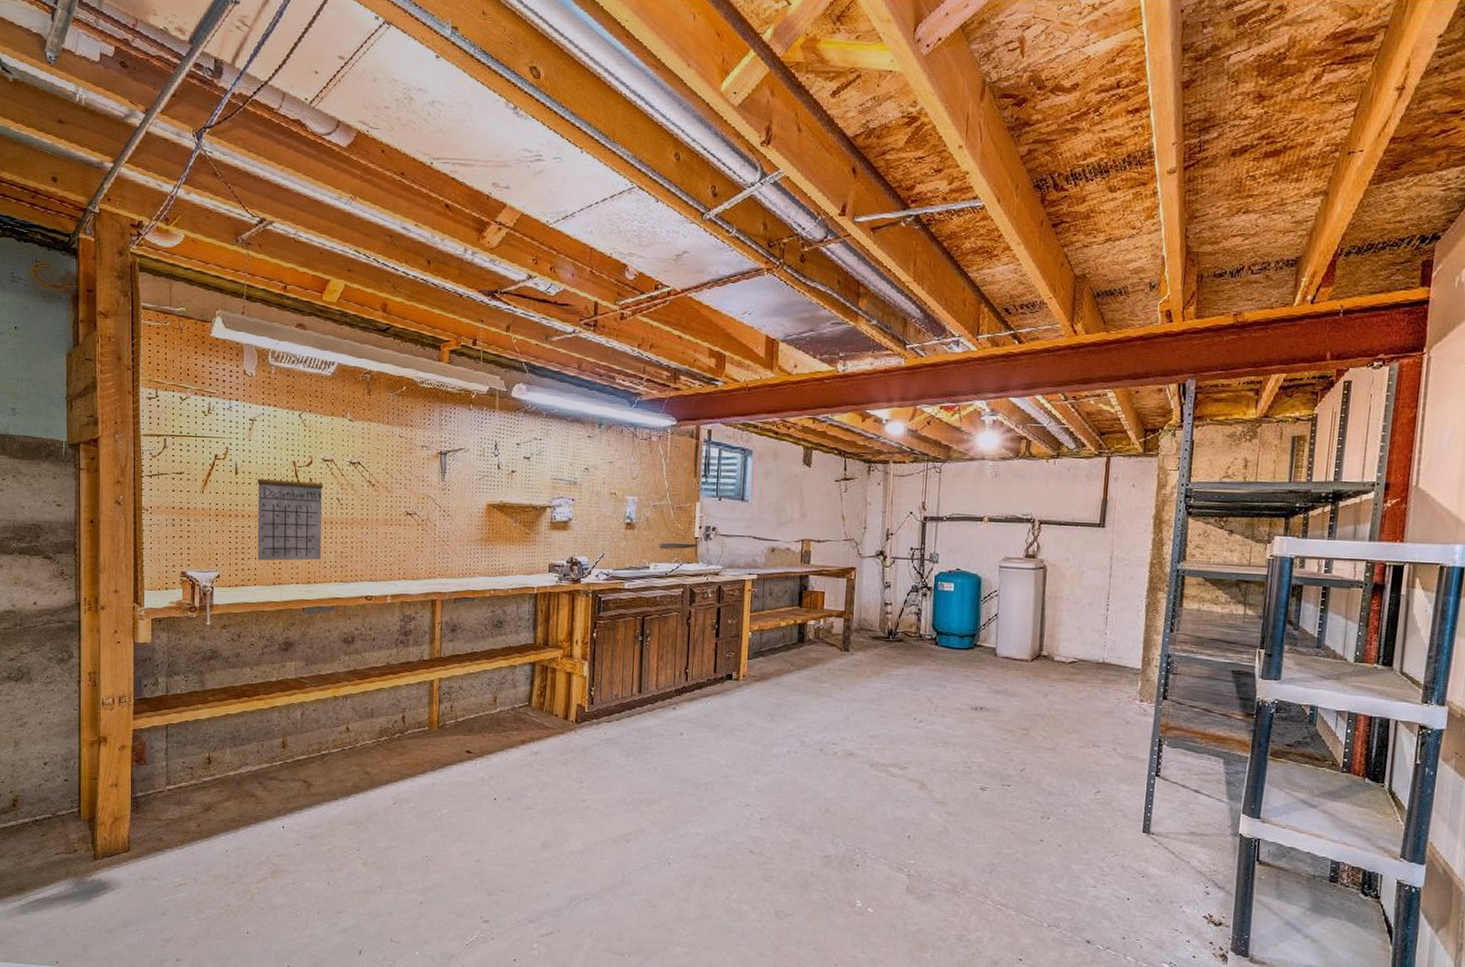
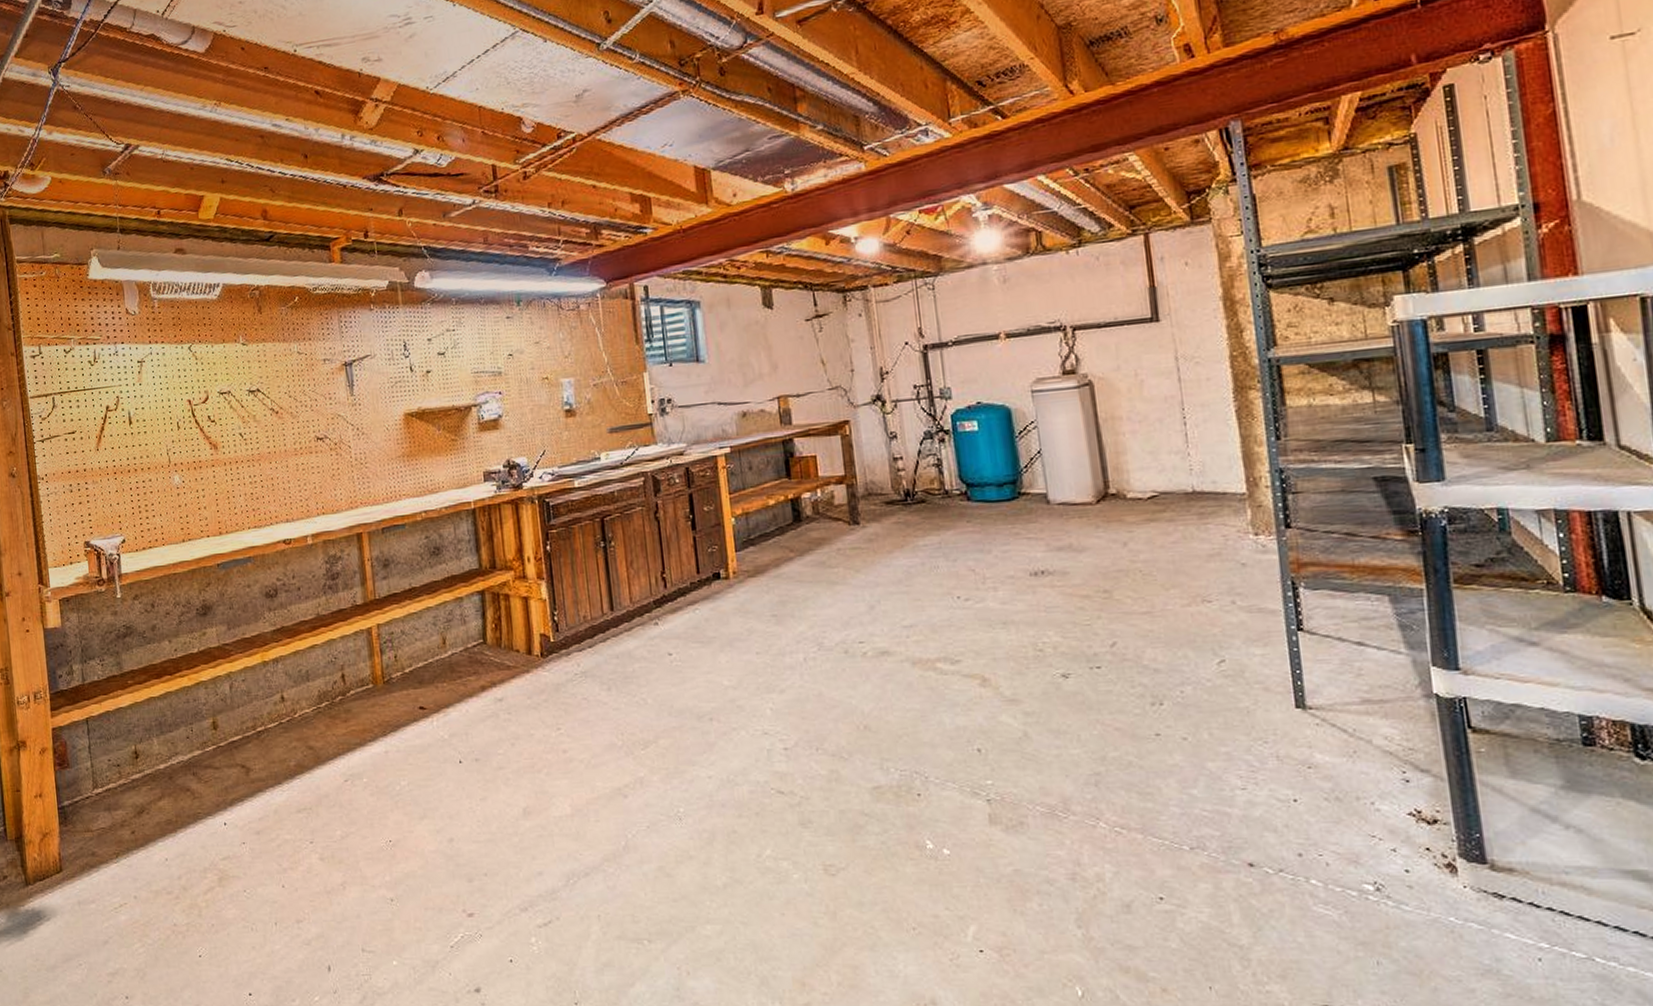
calendar: present [257,463,323,561] -> none [153,402,230,517]

